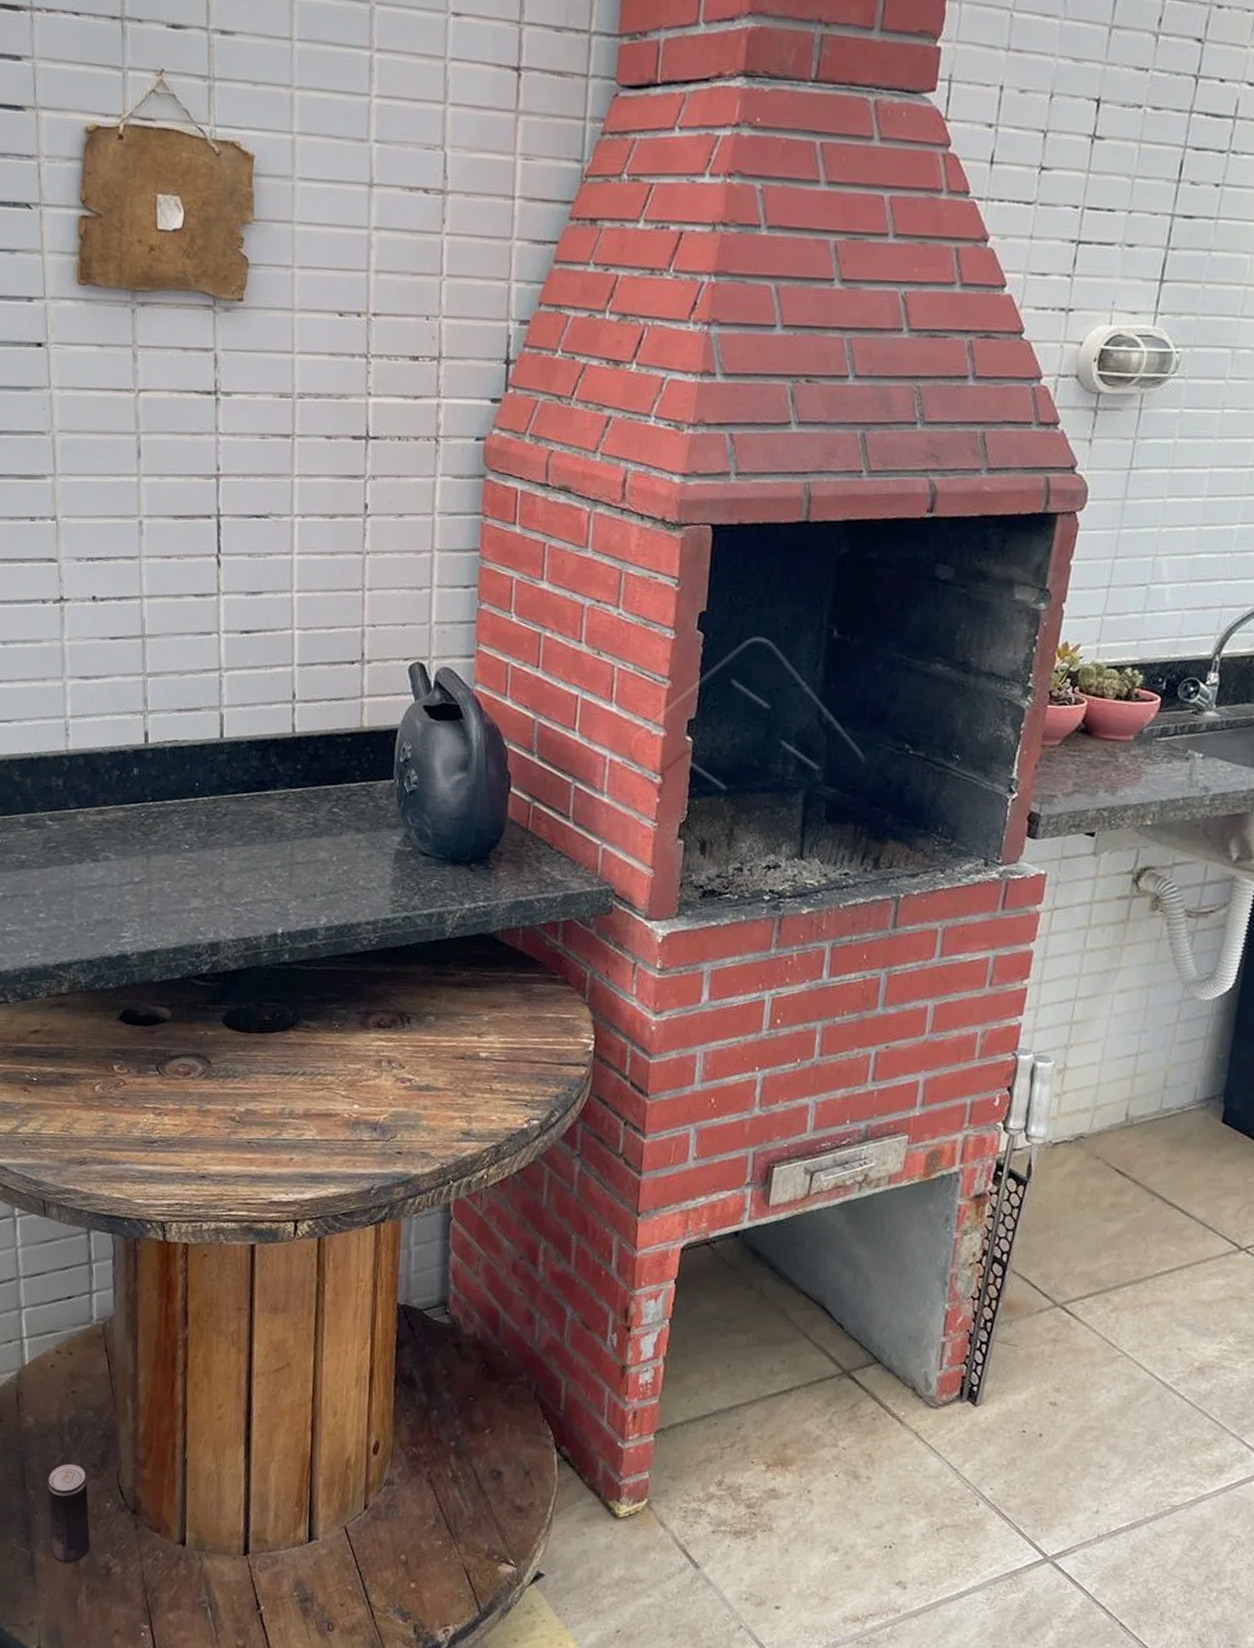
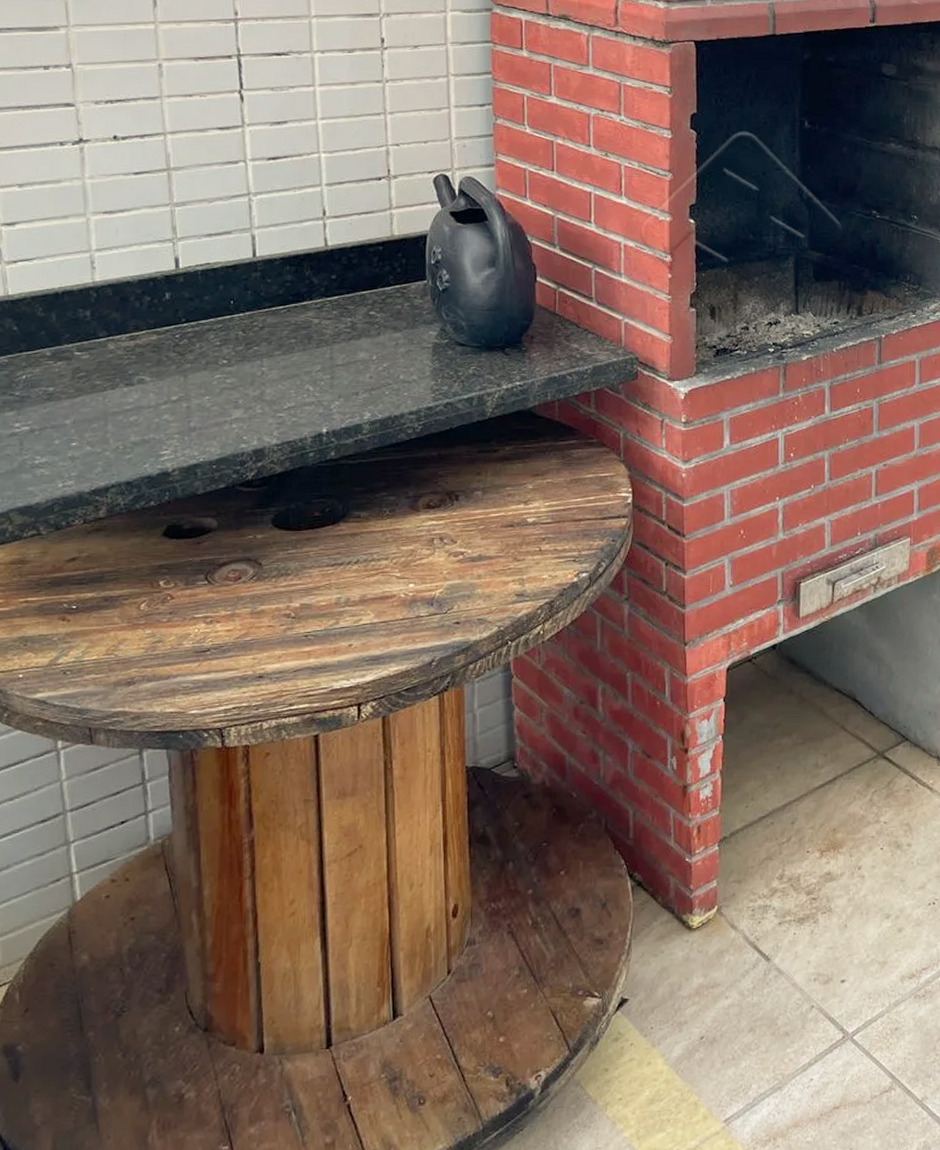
beer can: present [47,1464,90,1564] -> none [107,994,158,1102]

